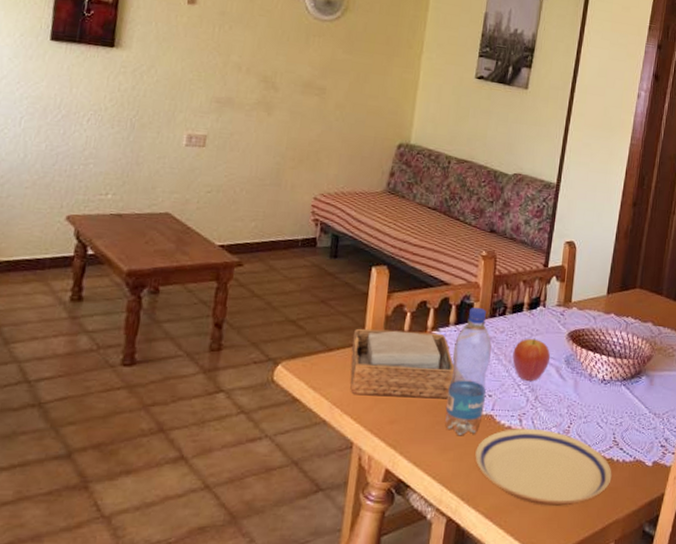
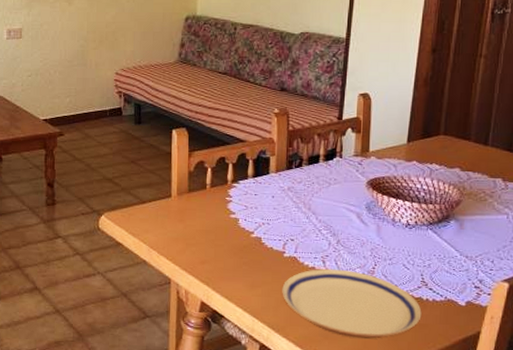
napkin holder: present [350,328,455,399] -> none [161,183,256,243]
bottle: present [444,307,492,436] -> none [250,160,290,275]
fruit: present [512,338,551,381] -> none [312,187,351,226]

